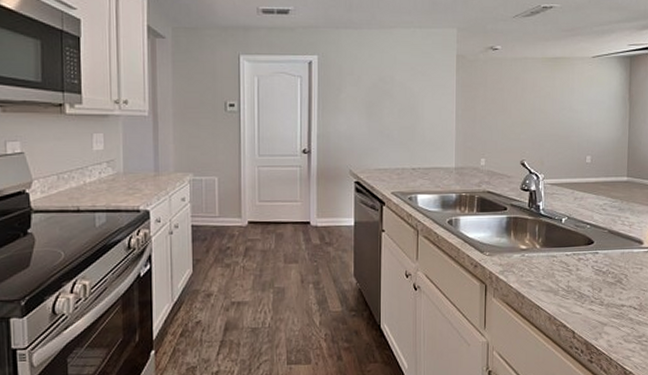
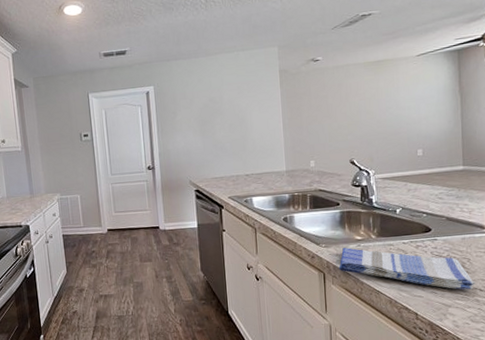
dish towel: none [501,256,631,308] -> present [338,247,477,290]

